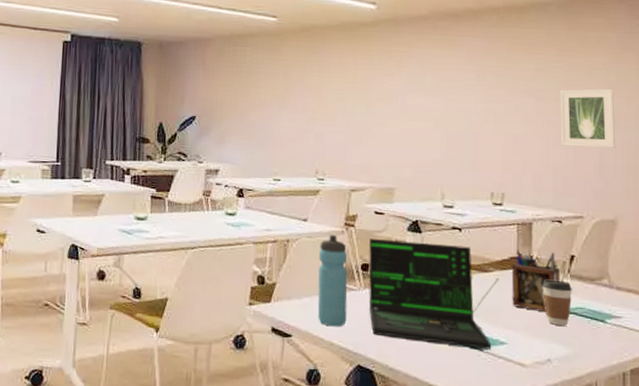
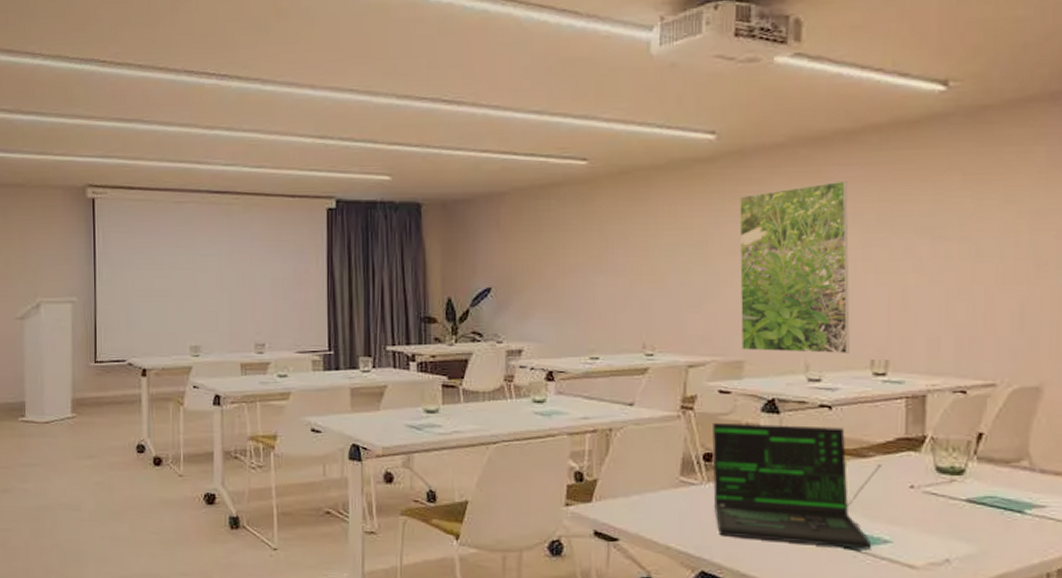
water bottle: present [317,235,348,327] -> none [649,421,687,528]
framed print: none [392,48,475,186] -> present [739,180,850,353]
desk organizer: present [511,250,561,313] -> none [898,429,964,504]
coffee cup: present [541,279,572,326] -> none [938,463,979,519]
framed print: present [560,88,616,148] -> none [965,219,1043,297]

